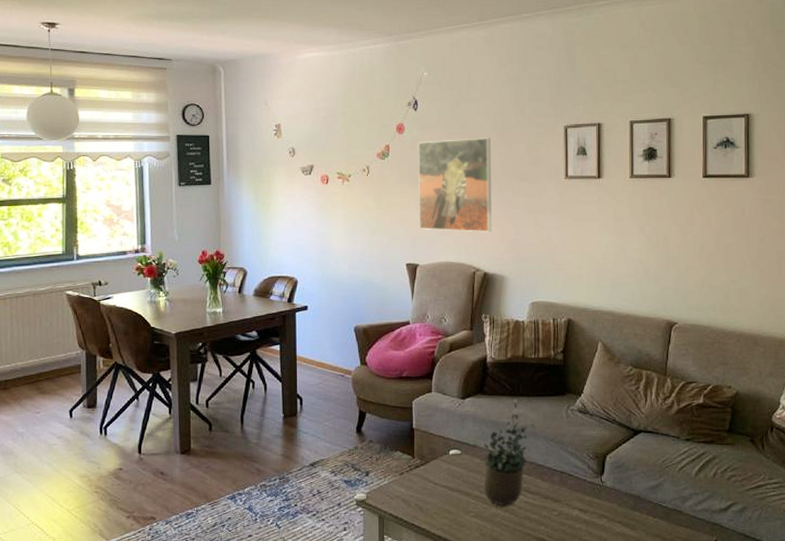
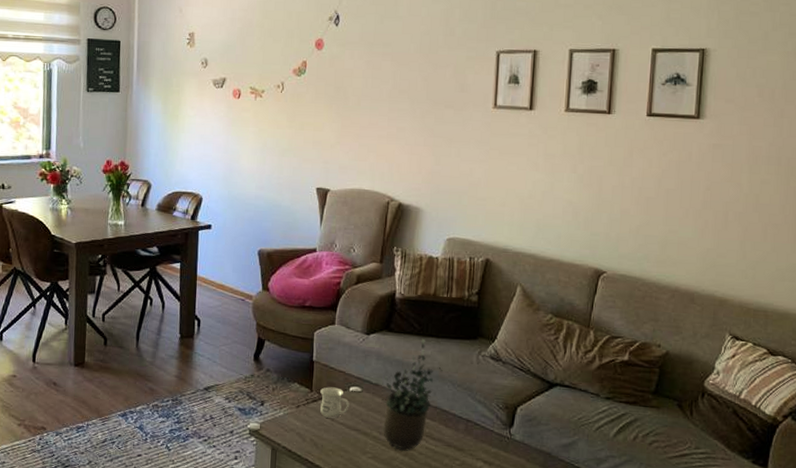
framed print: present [418,137,492,232] -> none [332,58,416,161]
mug: none [422,452,450,482] -> present [320,386,350,418]

